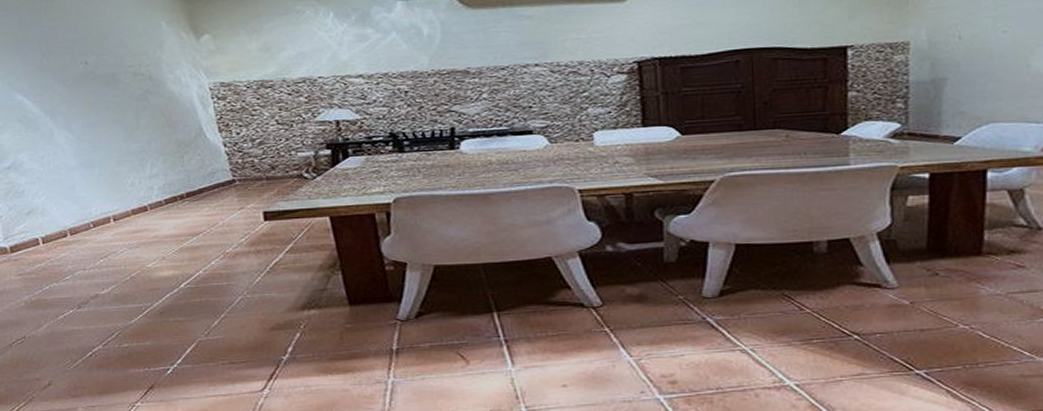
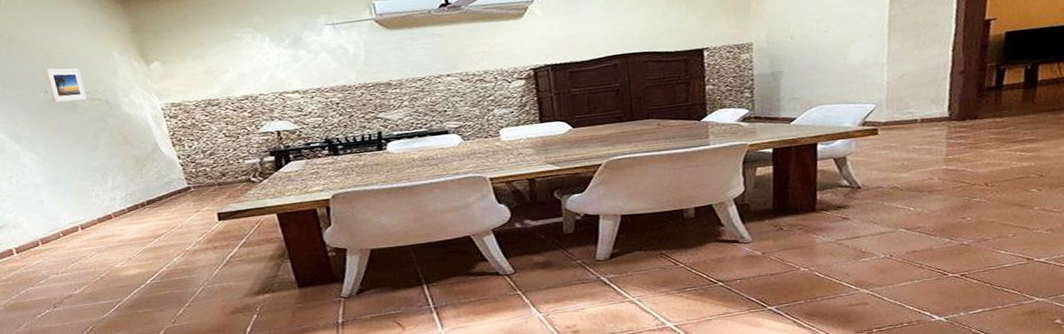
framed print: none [86,37,129,76] -> present [44,68,87,103]

